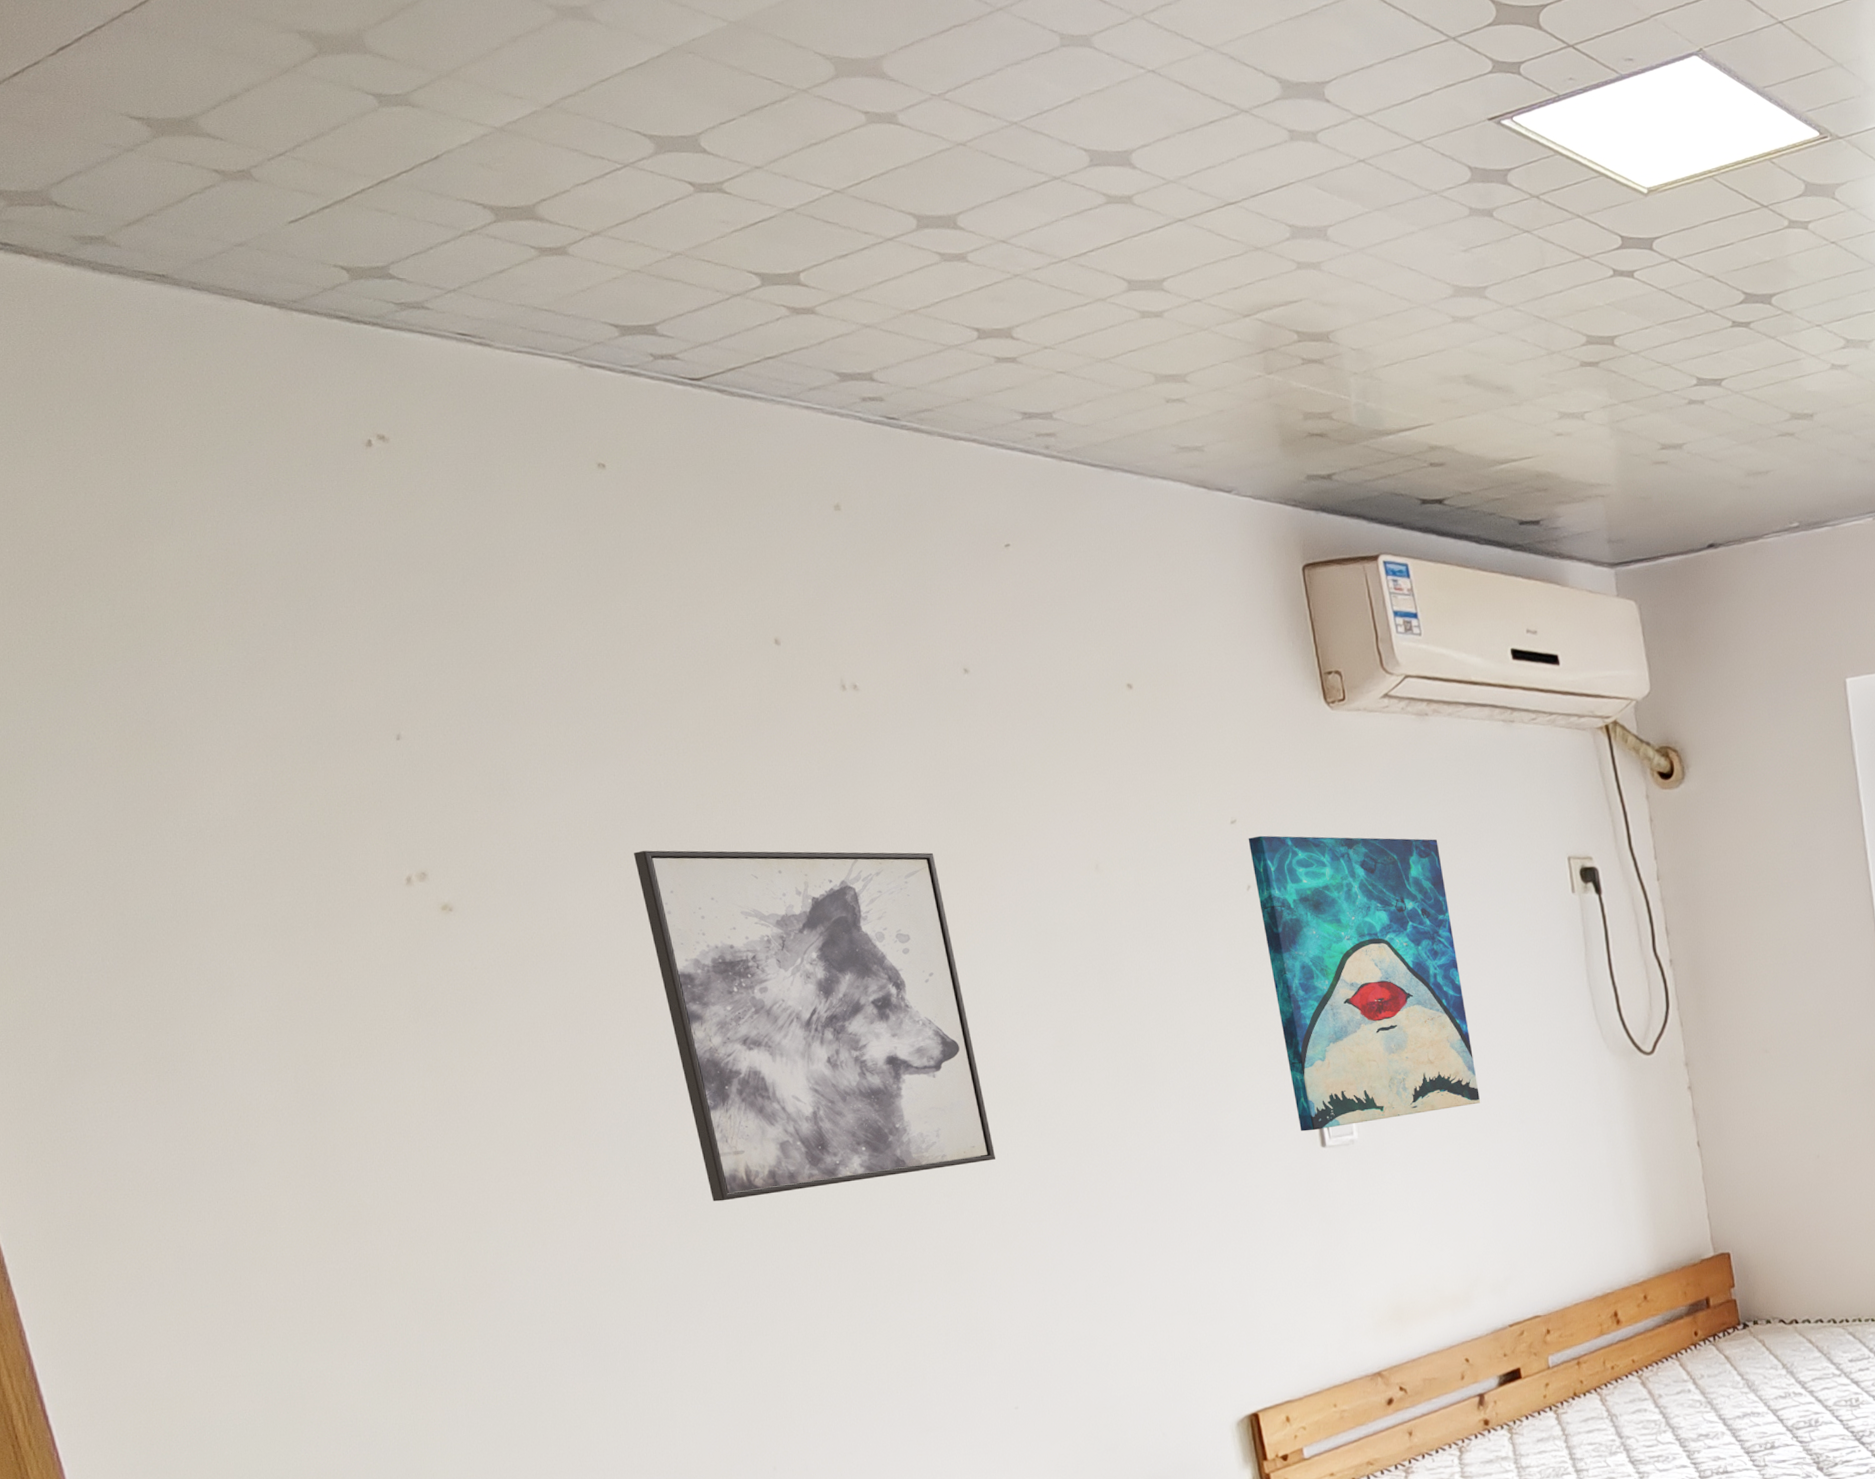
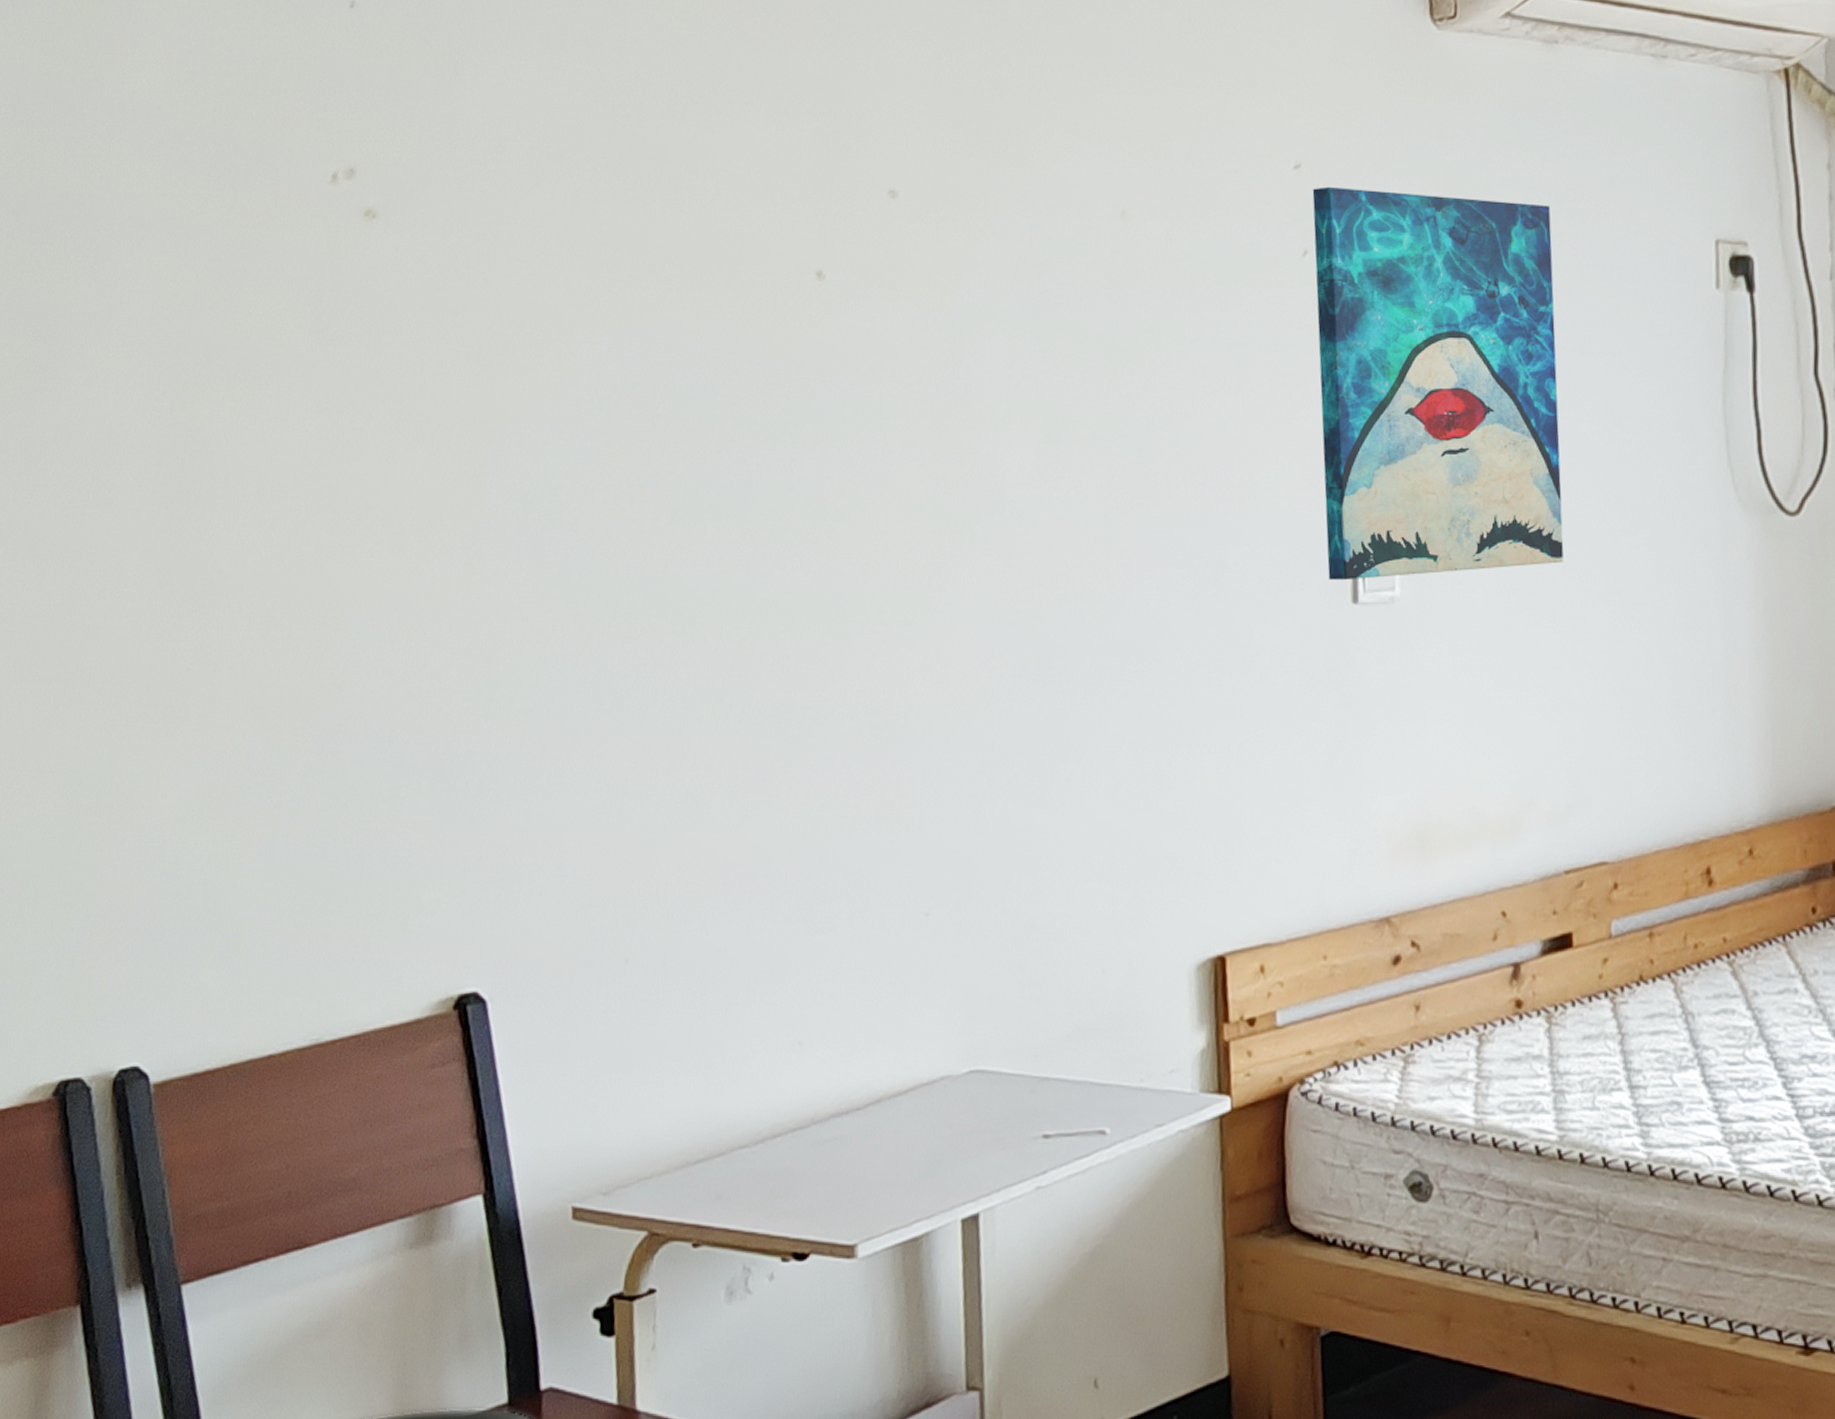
wall art: present [634,850,995,1202] -> none [587,158,949,606]

